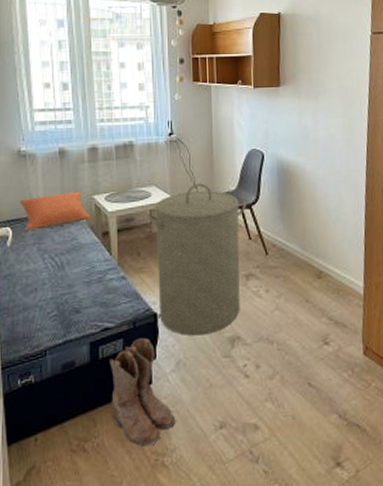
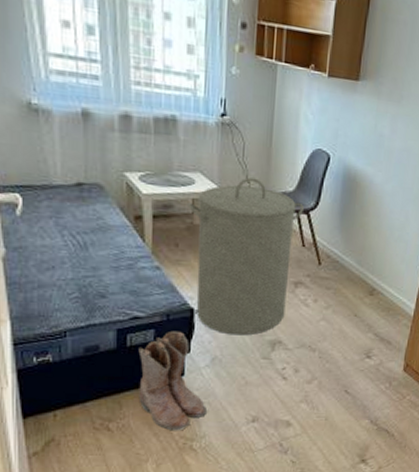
pillow: present [20,192,91,232] -> none [32,163,122,203]

